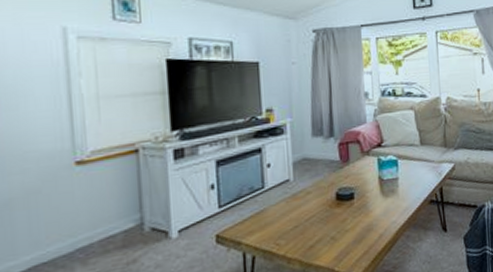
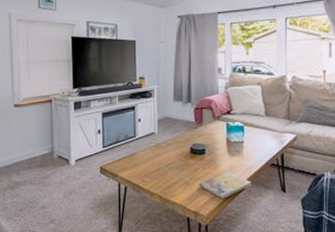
book: none [348,217,409,252] -> present [199,172,251,199]

